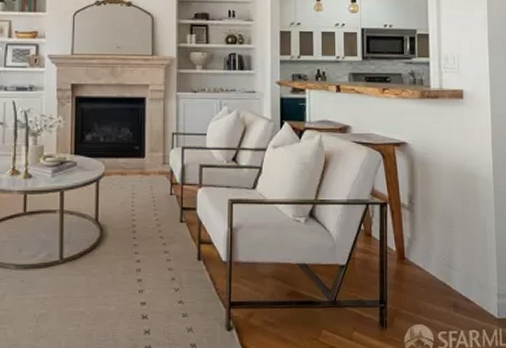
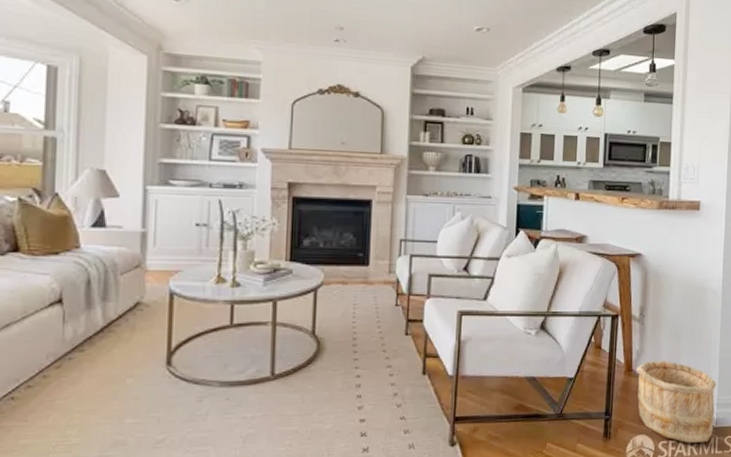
wooden bucket: none [409,249,496,334] -> present [637,361,717,443]

